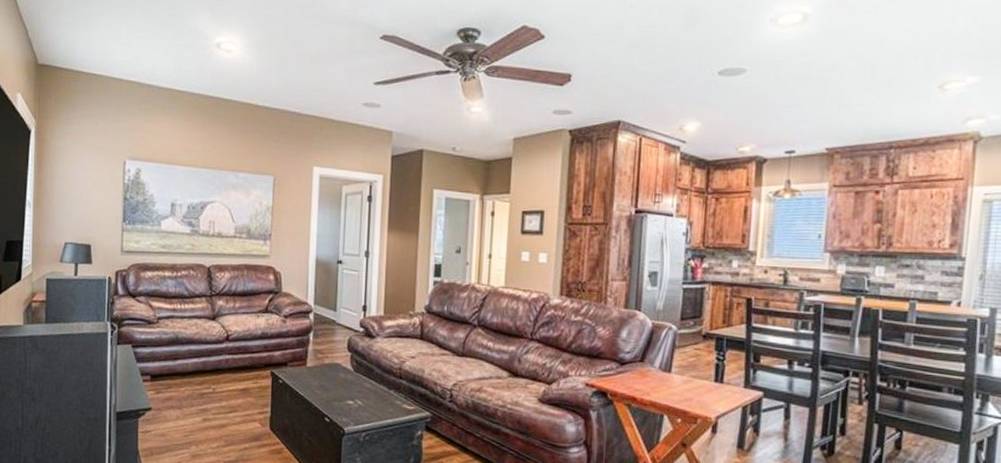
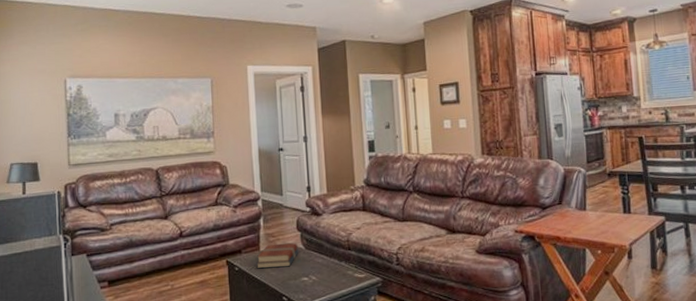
books: none [301,361,348,387] -> present [256,242,299,269]

